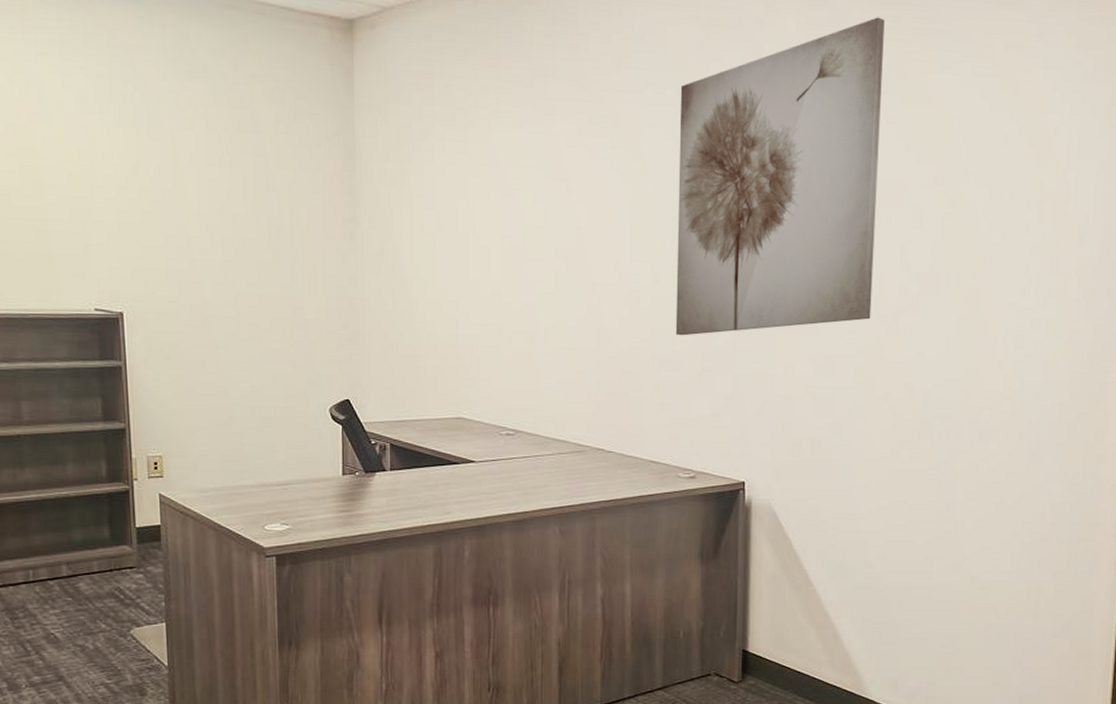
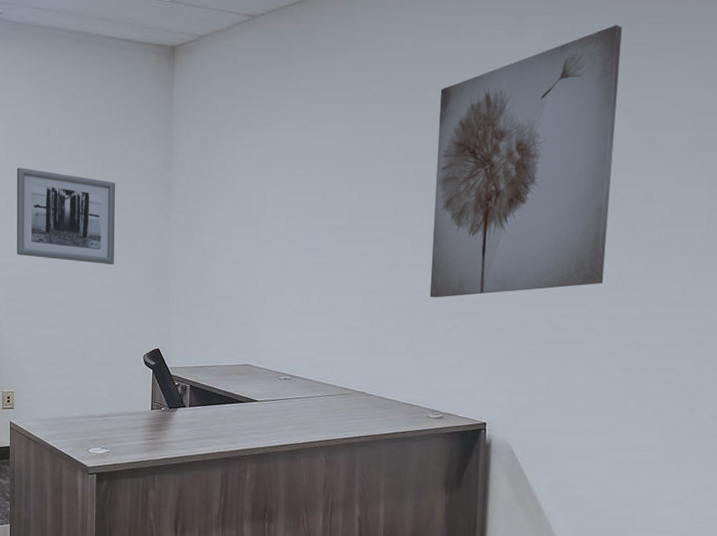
wall art: none [151,168,286,294] -> present [16,167,115,264]

